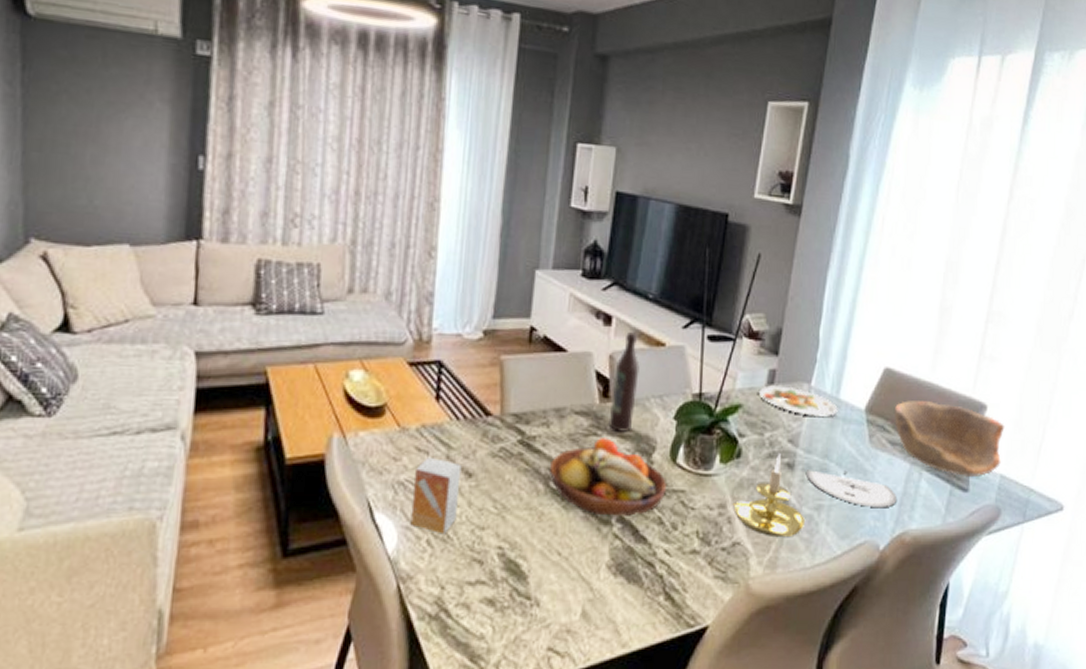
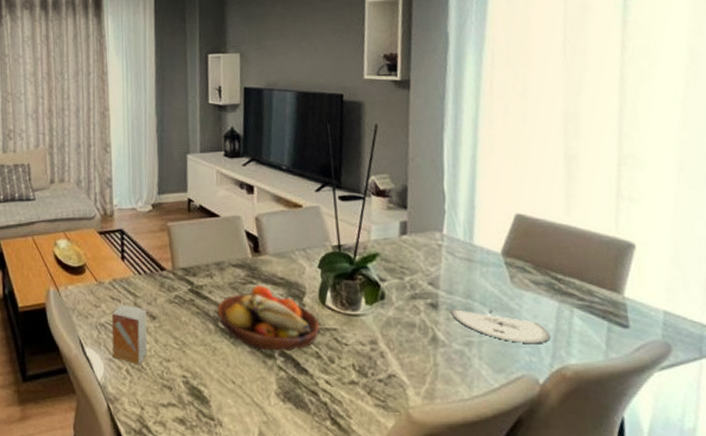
wine bottle: present [608,332,640,432] -> none [260,198,283,280]
candle holder: present [732,454,806,538] -> none [382,295,458,371]
plate: present [758,385,838,416] -> none [393,235,474,261]
bowl: present [894,401,1005,476] -> none [532,243,662,313]

